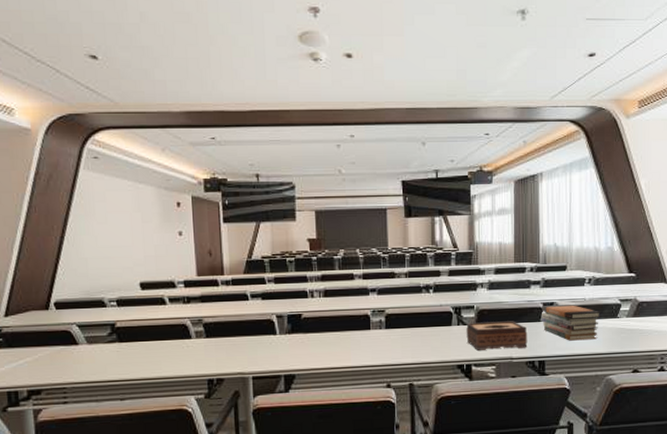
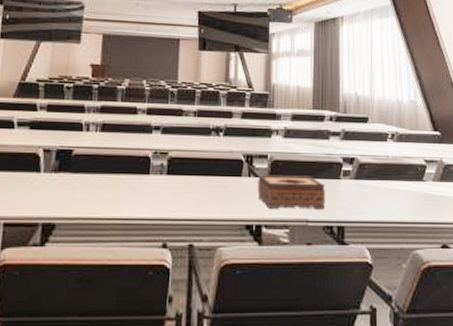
book stack: present [541,304,602,341] -> none [340,160,406,205]

